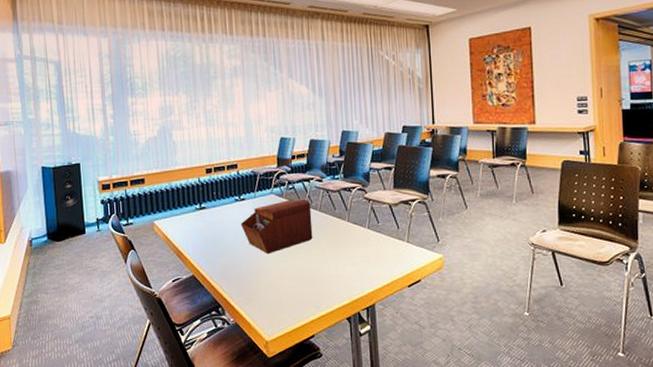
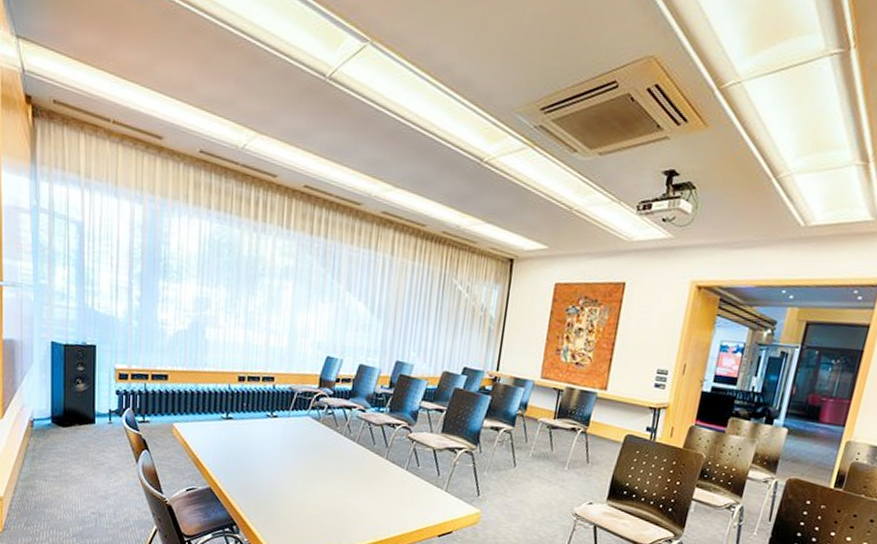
sewing box: present [240,198,313,255] -> none [268,425,349,479]

